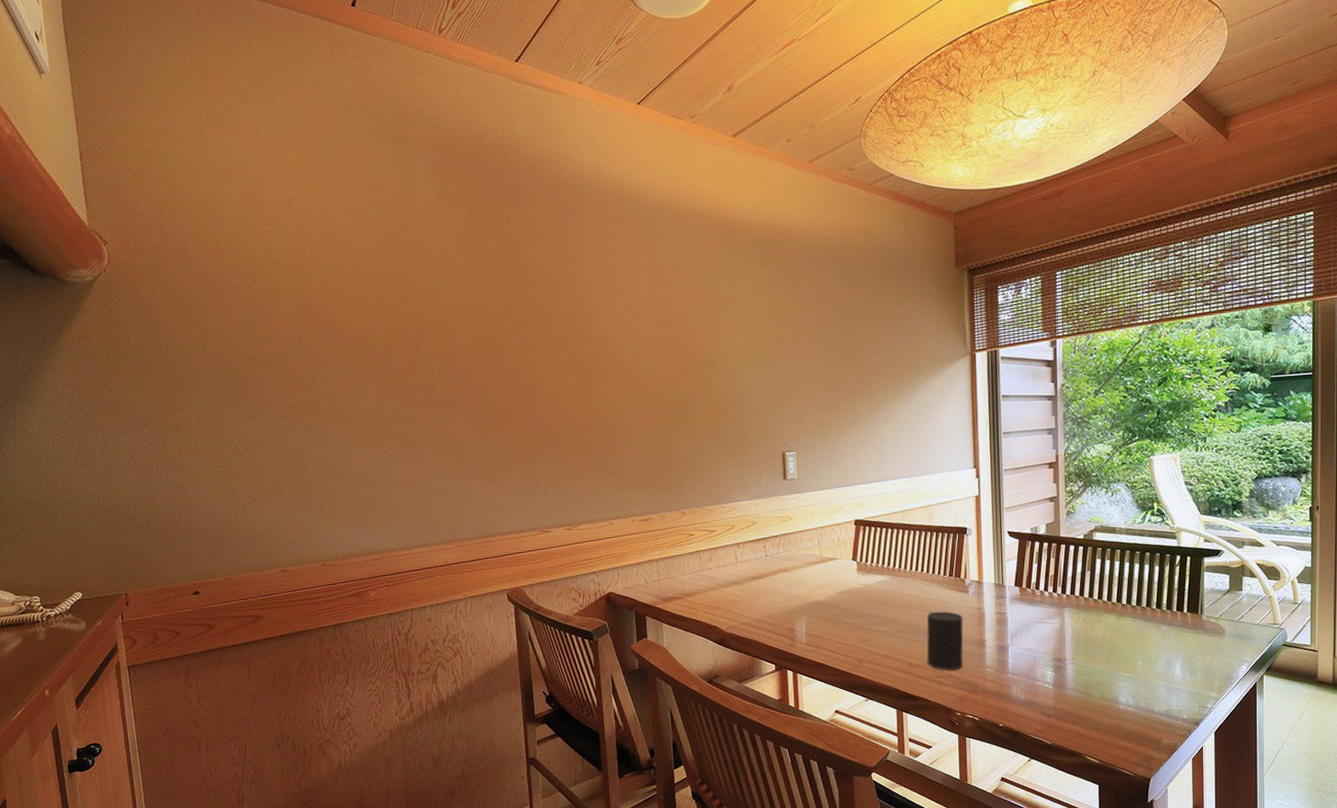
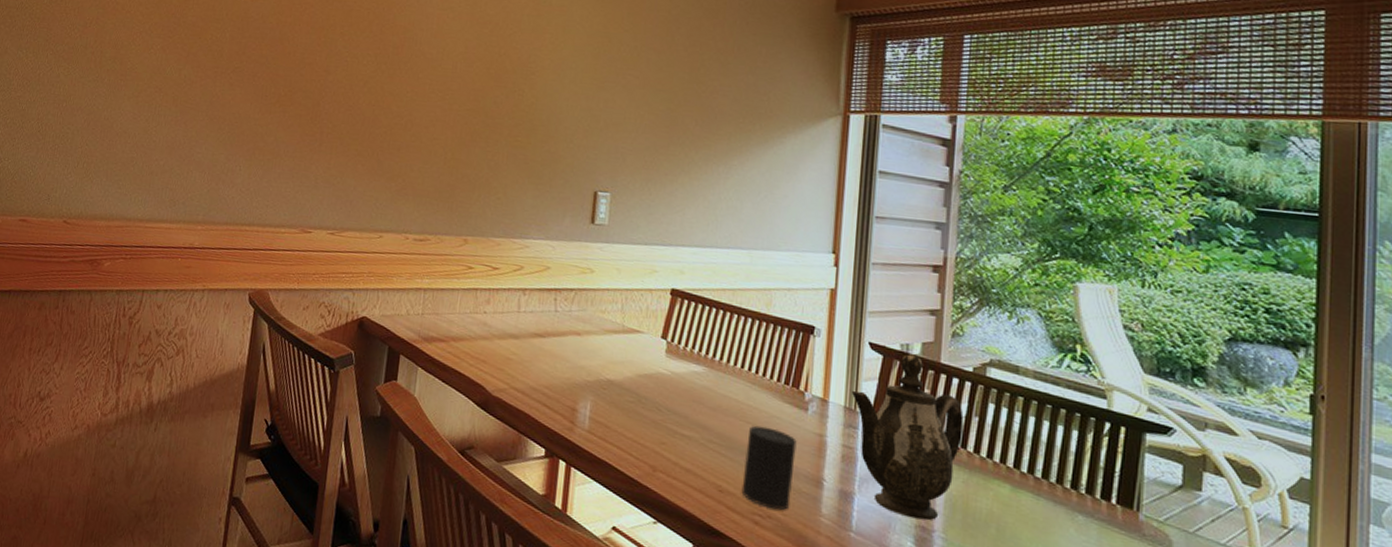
teapot: none [998,534,1080,654] -> present [851,354,964,521]

